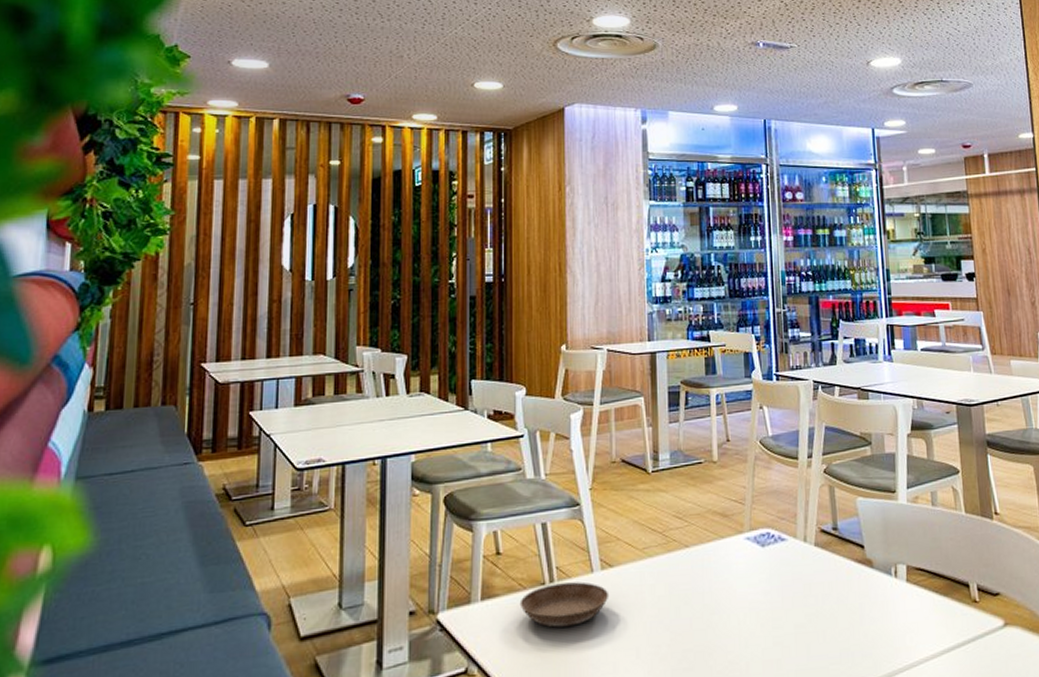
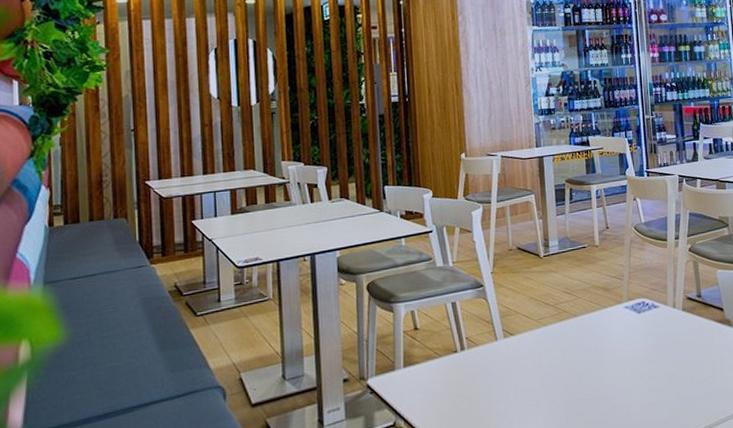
saucer: present [519,581,610,628] -> none [436,348,512,386]

